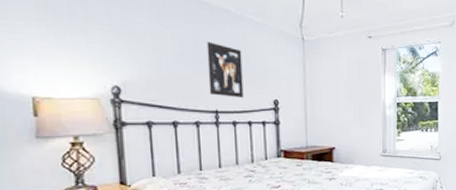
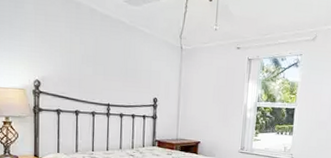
wall art: present [206,41,244,98] -> none [104,47,132,95]

